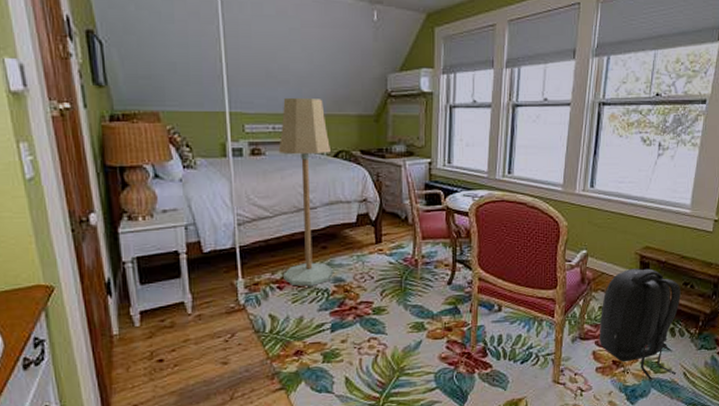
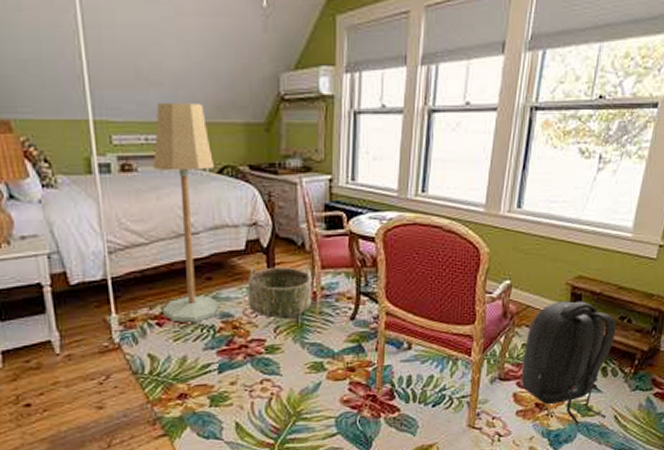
basket: none [358,237,414,283] -> present [248,266,312,318]

